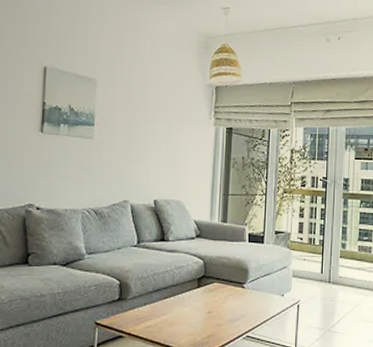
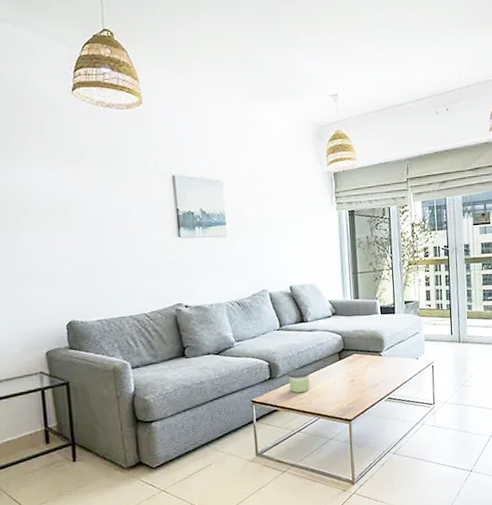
candle: none [139,293,164,320] -> present [287,369,310,393]

